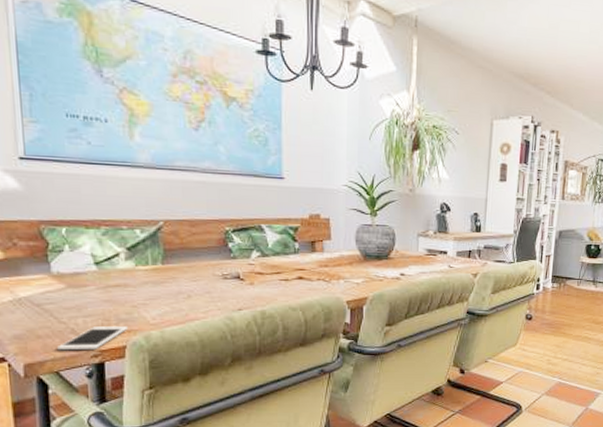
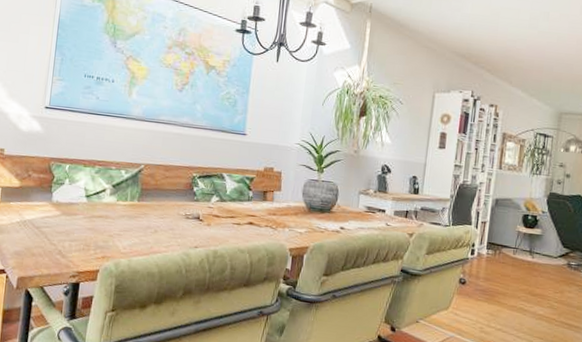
cell phone: present [57,325,128,351] -> none [45,250,103,271]

